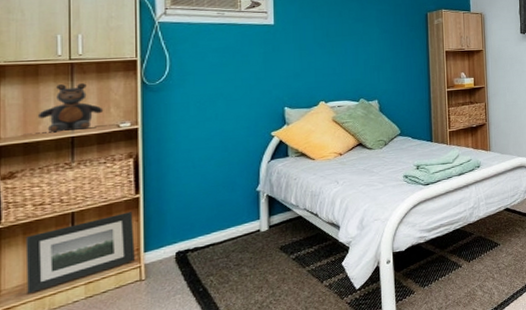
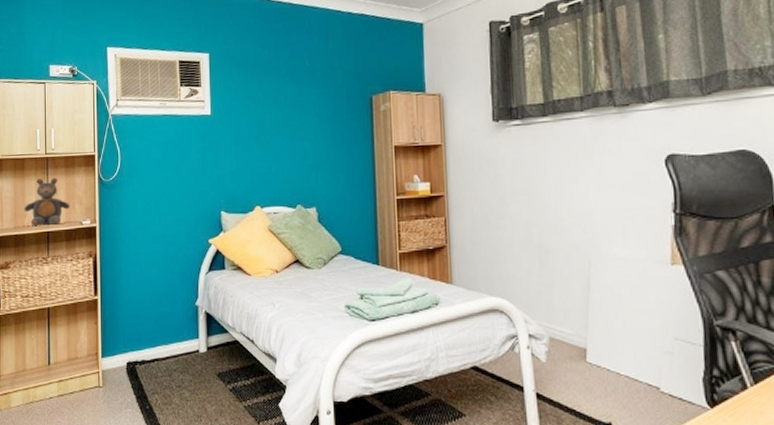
picture frame: present [25,212,135,294] -> none [16,314,94,383]

